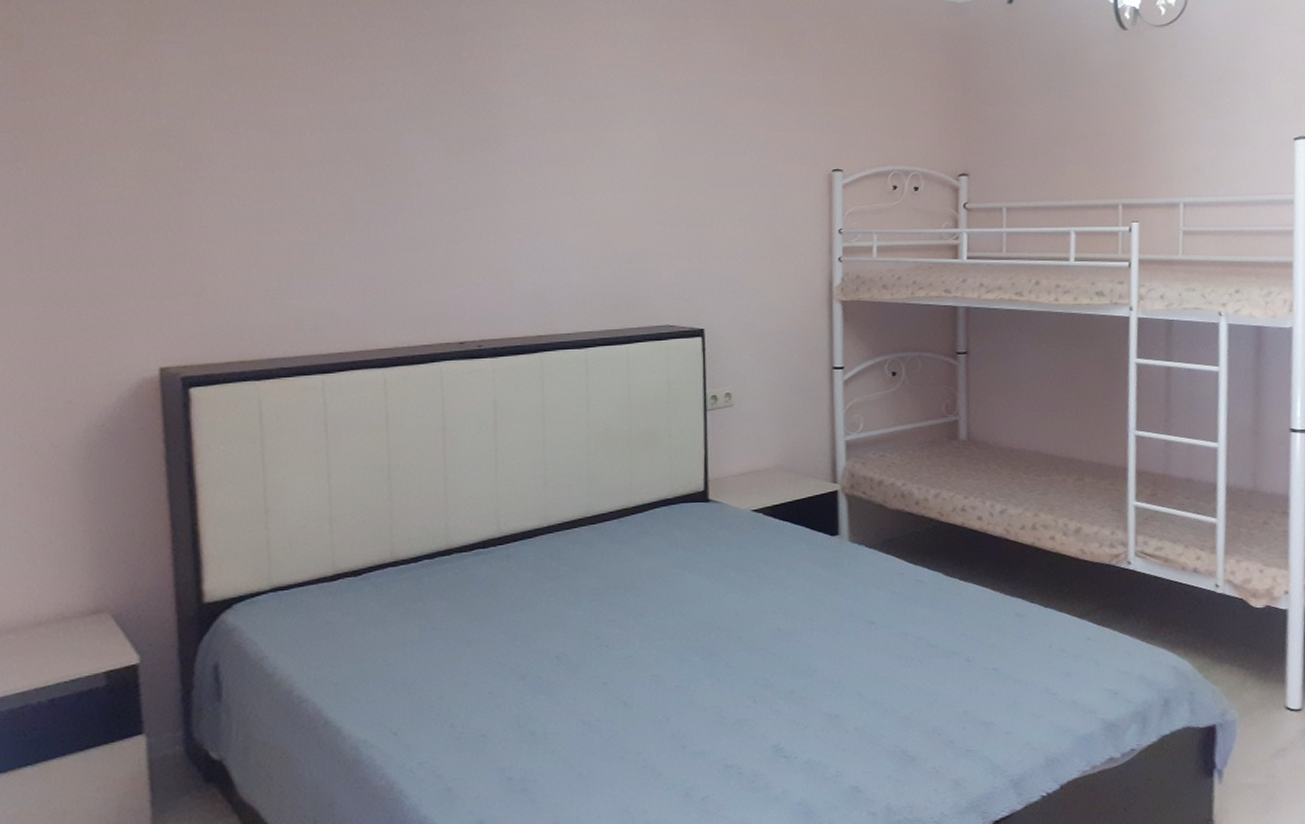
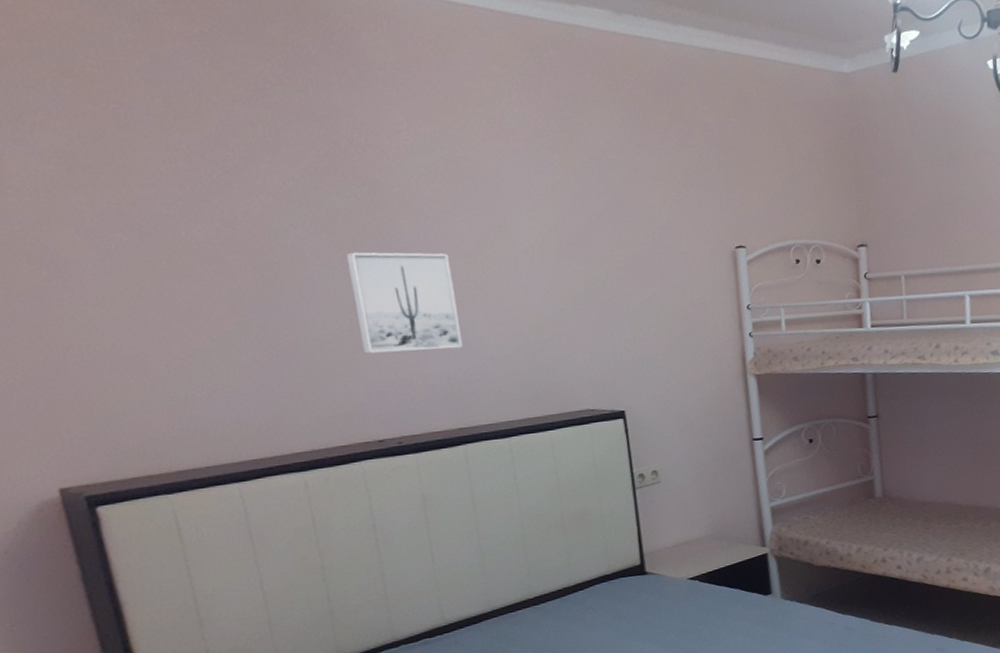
wall art: none [454,157,551,257] -> present [347,252,463,354]

